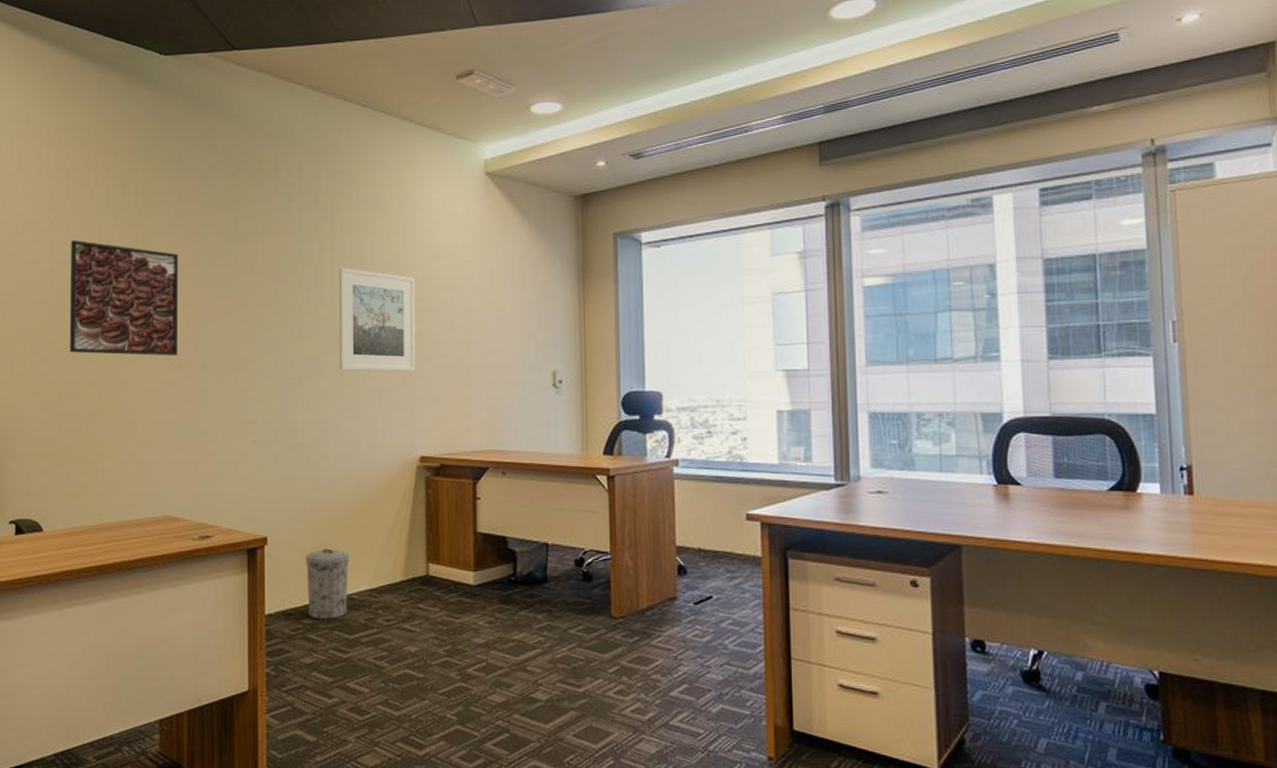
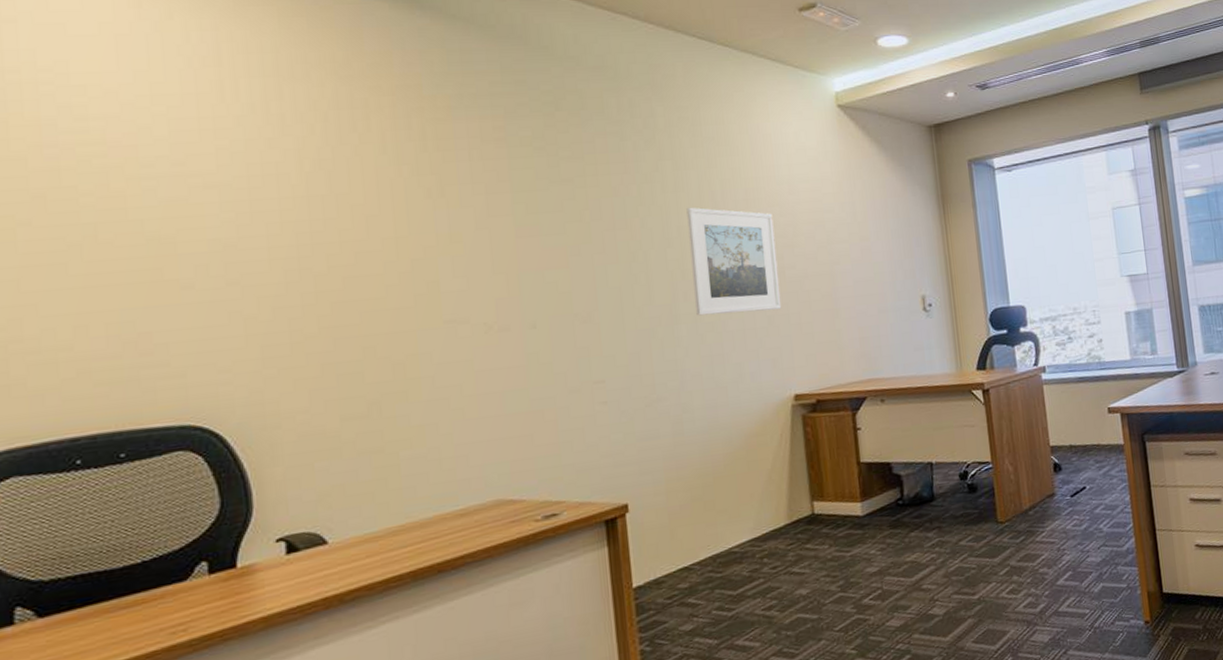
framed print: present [69,239,179,356] -> none [337,193,496,327]
trash can: present [306,548,350,620] -> none [676,504,729,582]

